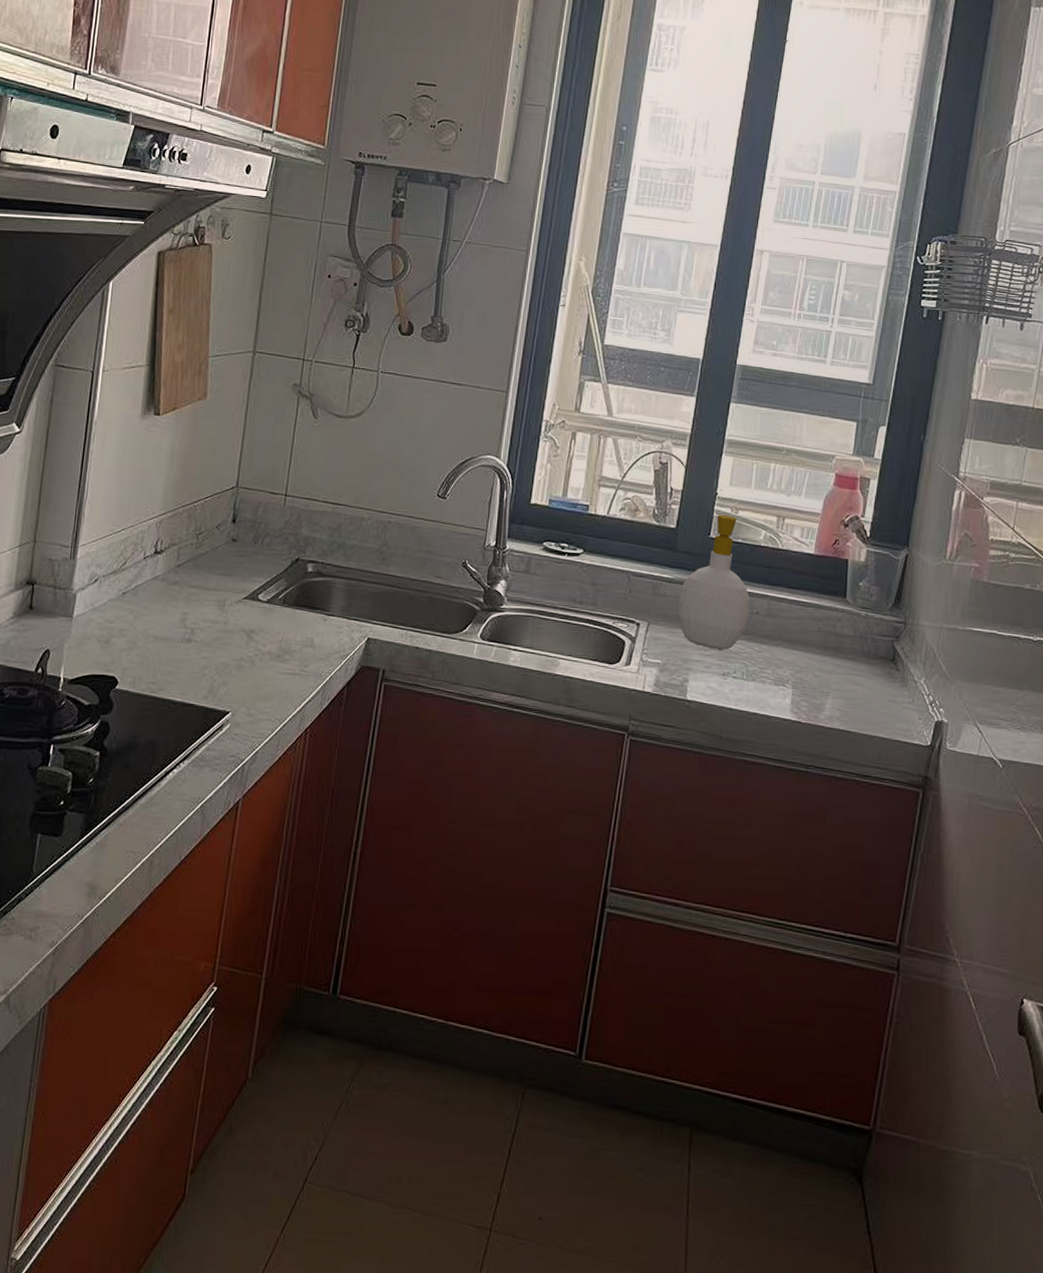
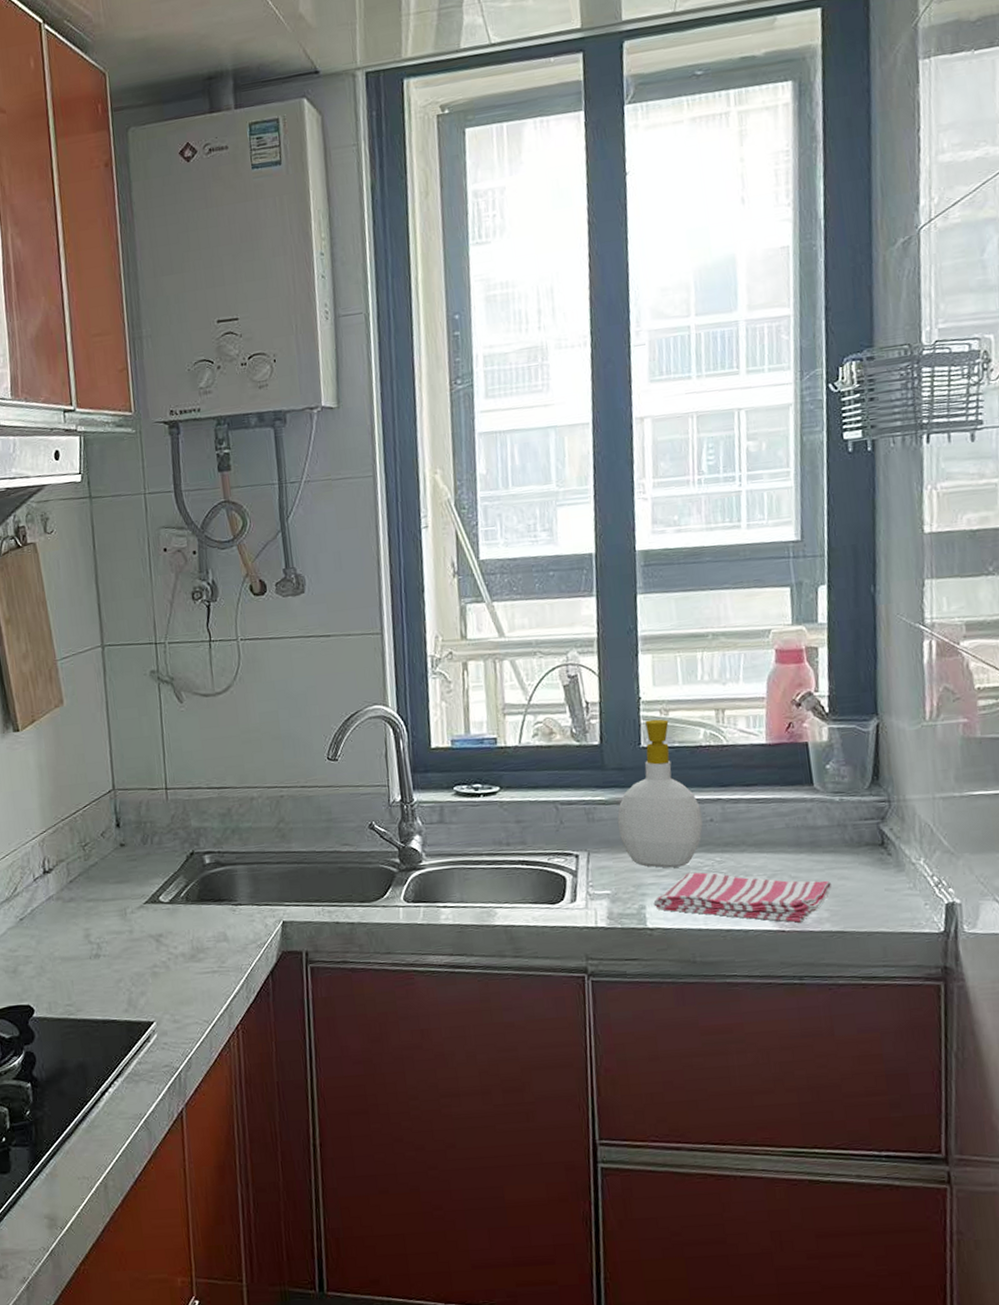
dish towel: none [695,656,846,717] -> present [653,872,831,923]

